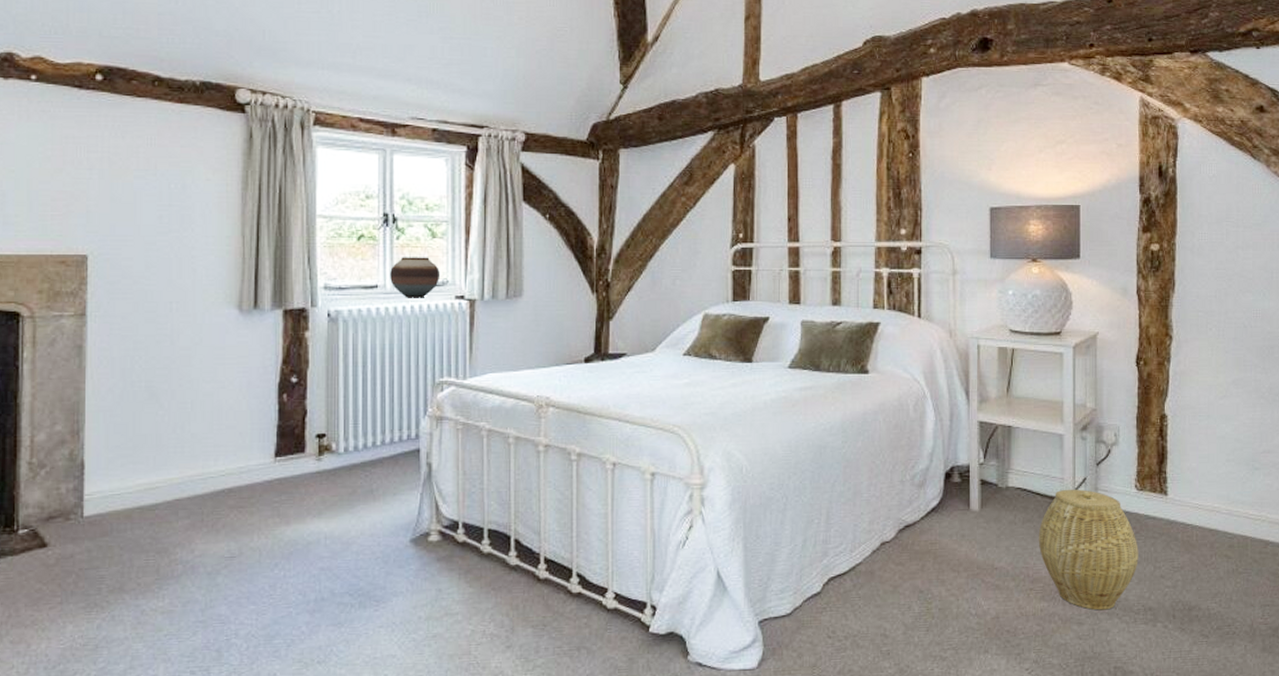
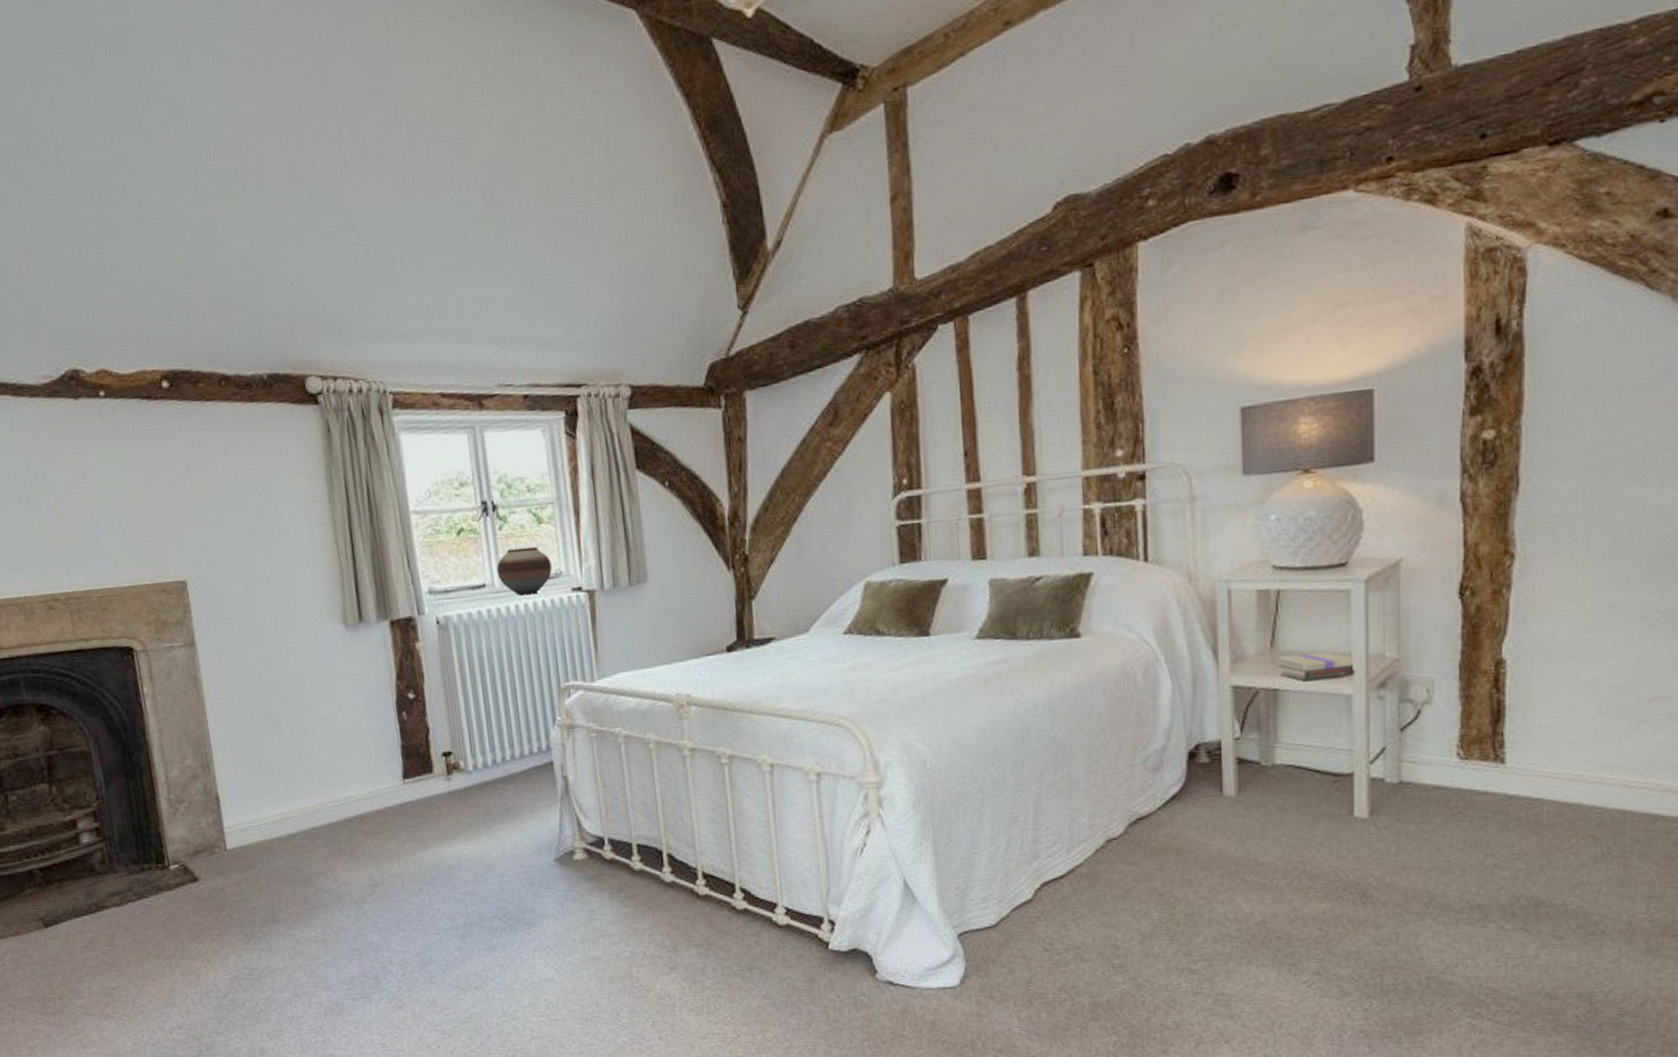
books: none [1010,399,1066,422] -> present [1275,652,1356,682]
woven basket: present [1038,489,1138,611] -> none [1318,762,1462,910]

